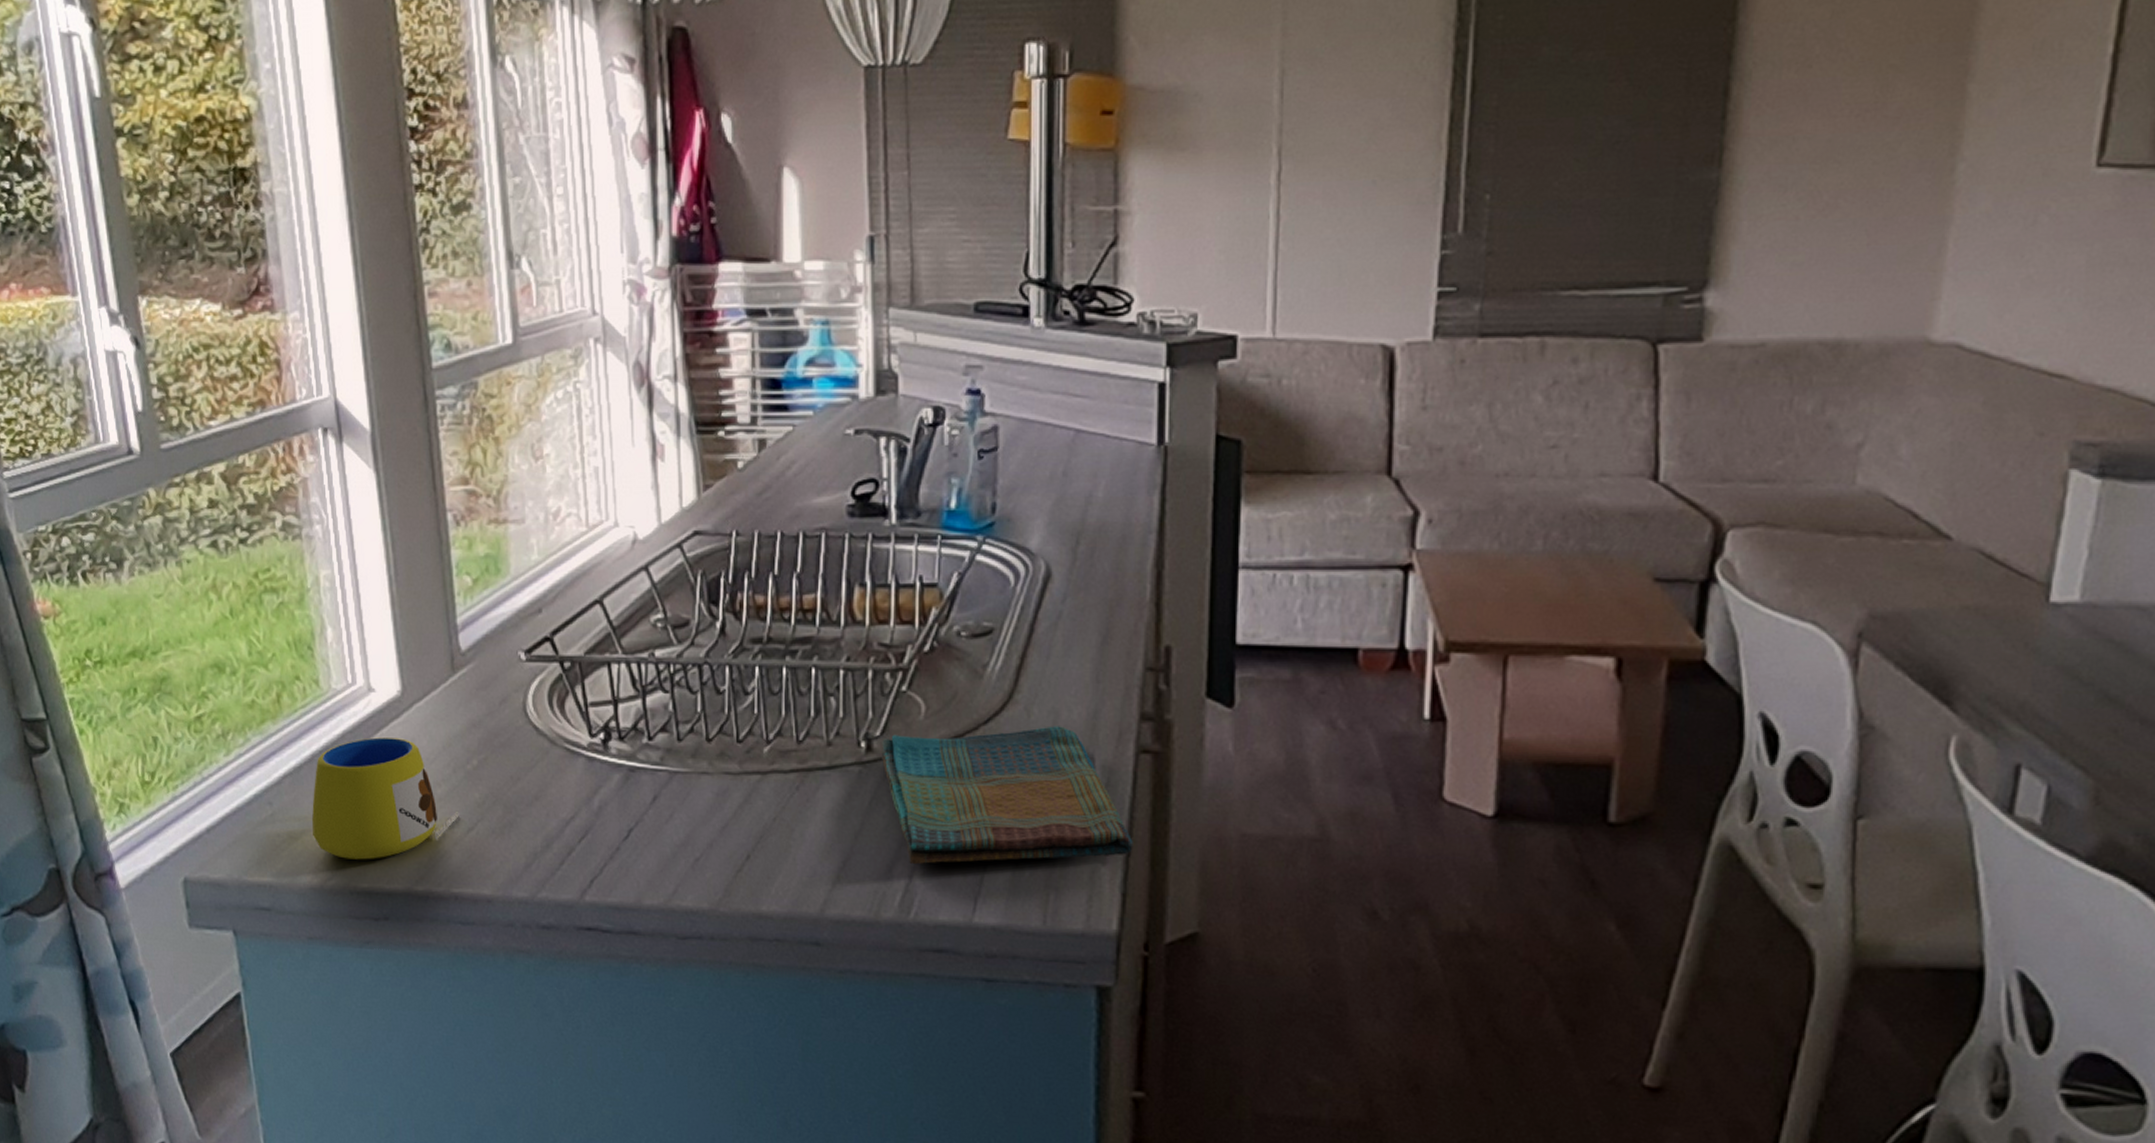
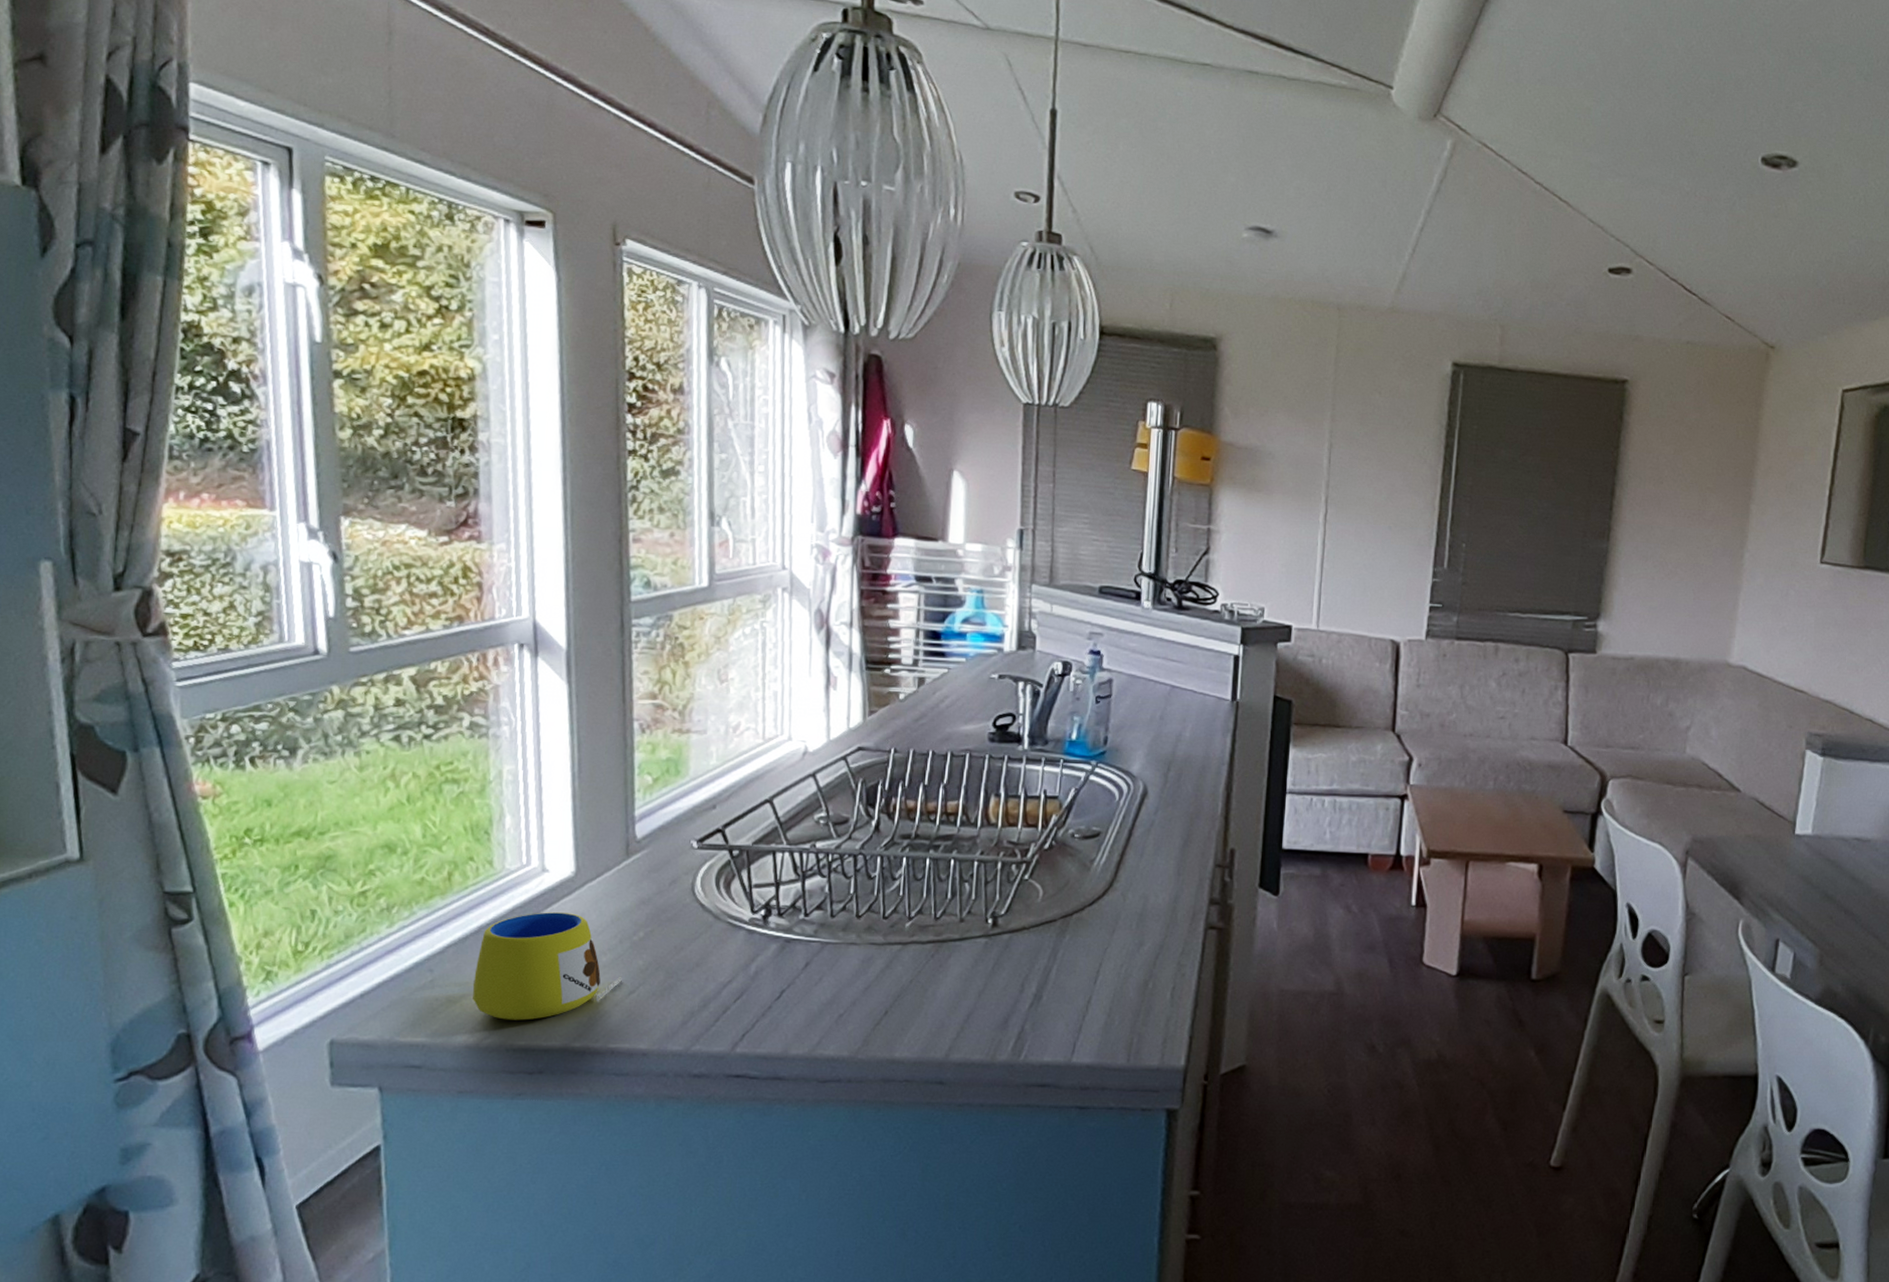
dish towel: present [882,726,1133,864] -> none [1005,908,1200,1016]

